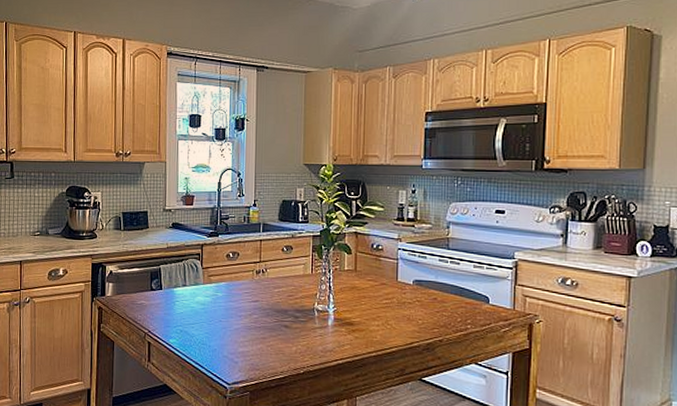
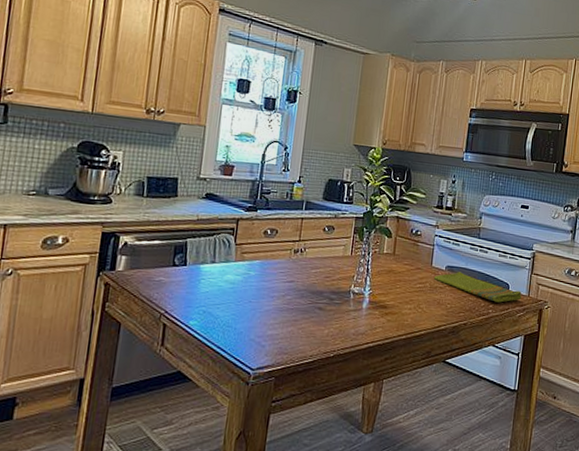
dish towel: none [400,286,505,317] -> present [433,272,522,303]

